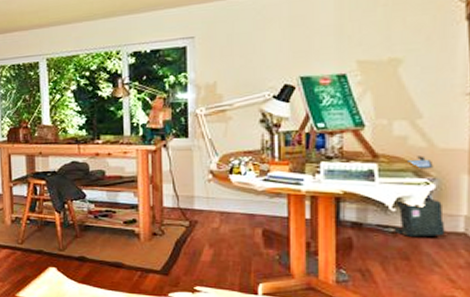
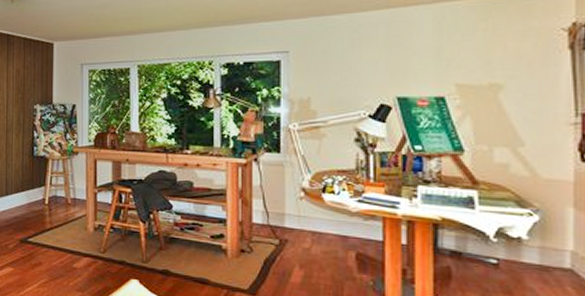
vacuum cleaner: present [394,155,445,236] -> none [495,185,550,271]

